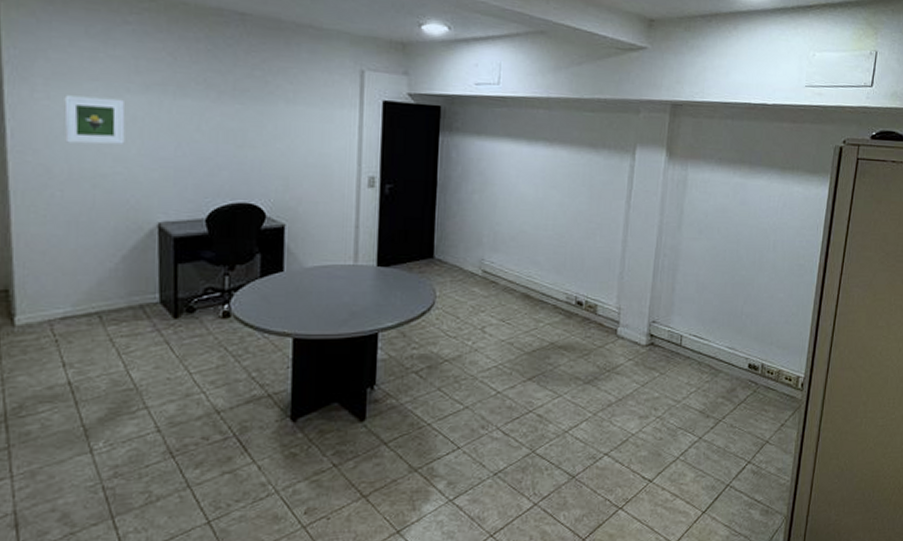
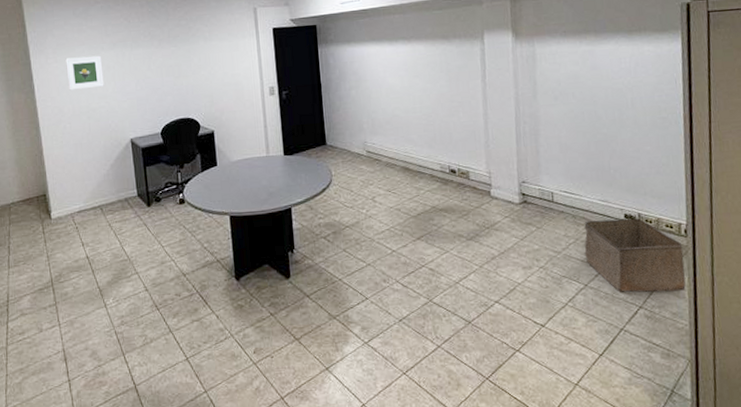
storage bin: none [704,368,797,447] -> present [584,218,686,293]

